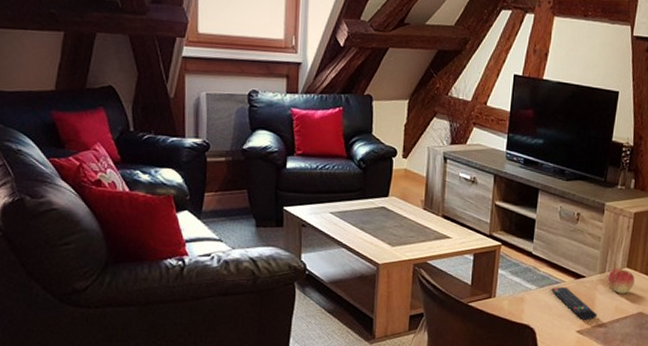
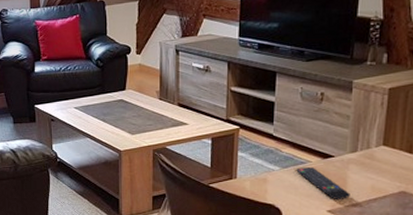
apple: present [608,268,635,294] -> none [361,146,394,172]

